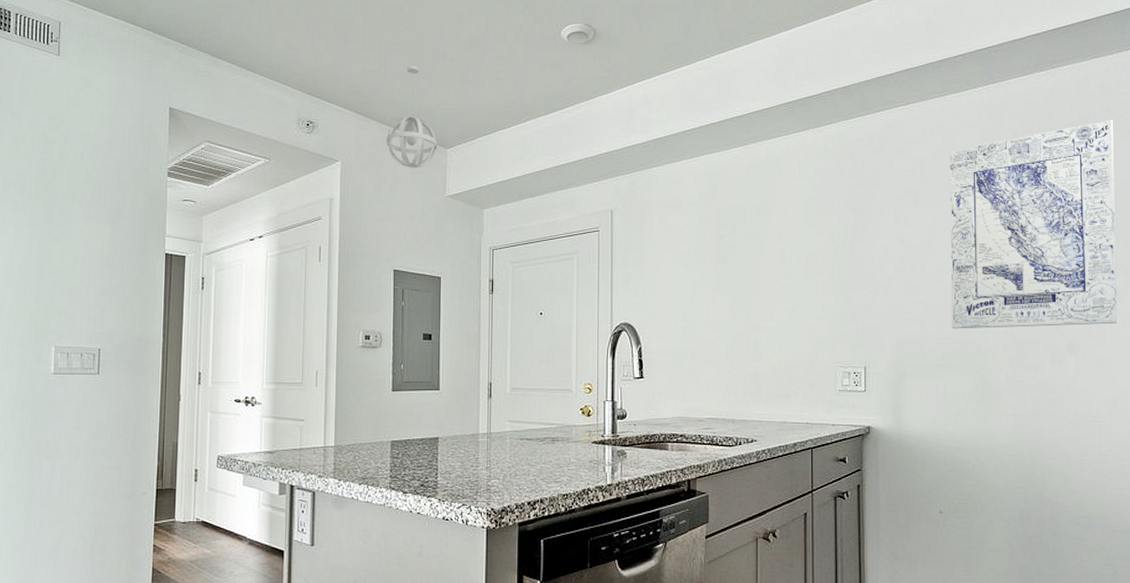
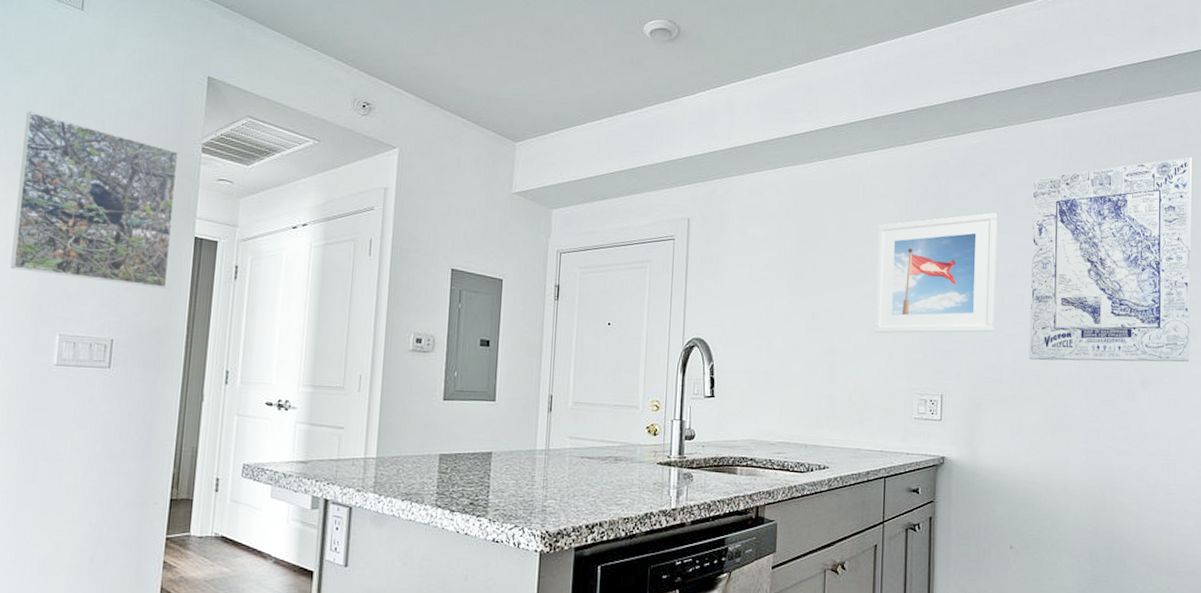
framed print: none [11,150,148,301] -> present [10,112,179,288]
pendant light: present [386,65,438,168] -> none [449,50,506,161]
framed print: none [794,187,916,310] -> present [873,213,998,334]

